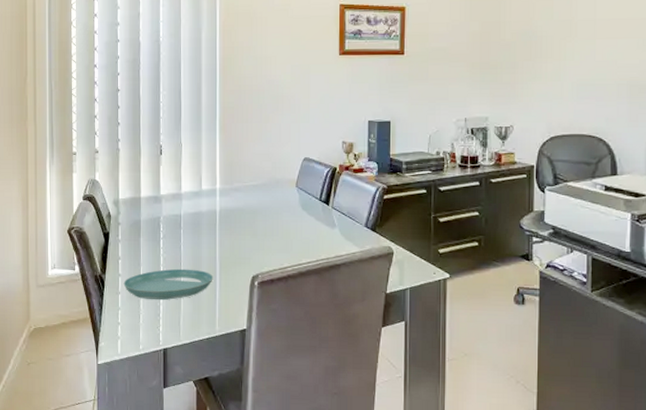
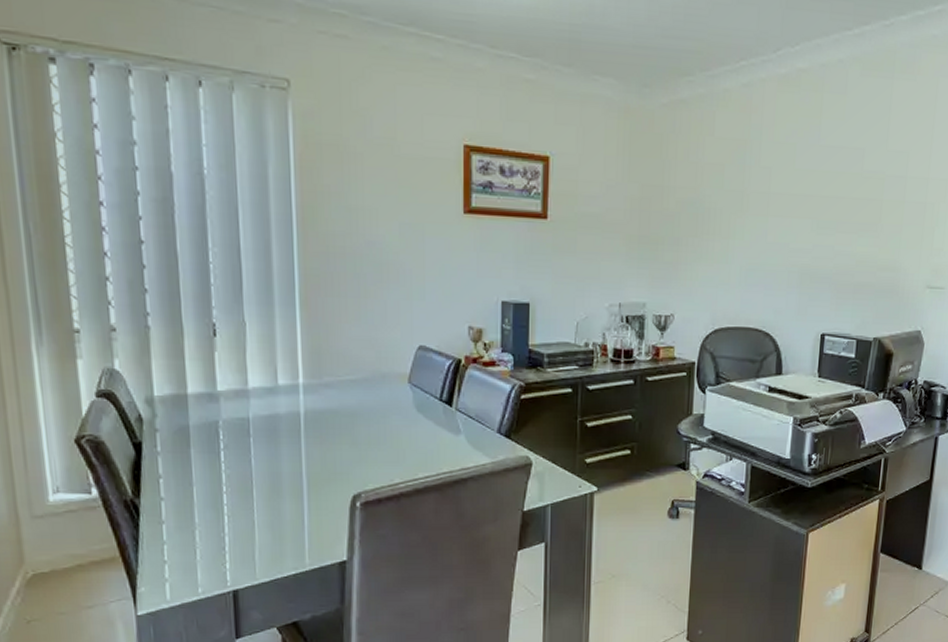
saucer: present [123,268,213,301] -> none [168,488,299,530]

